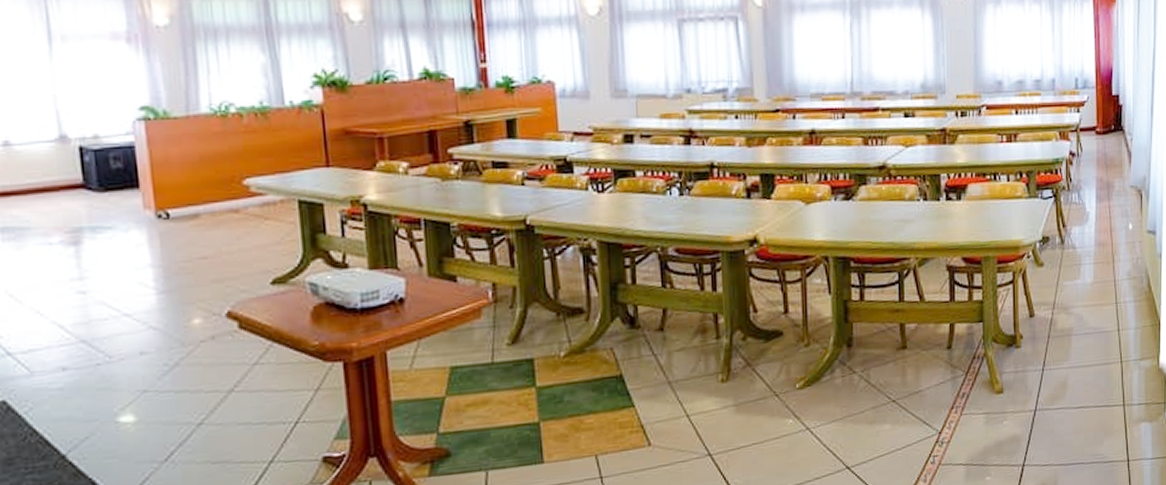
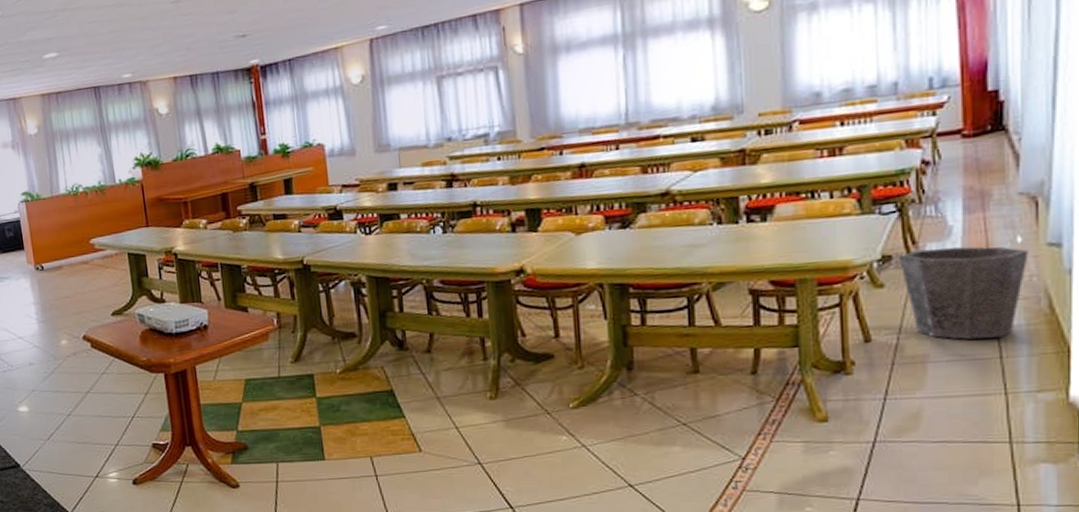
waste bin: none [1054,231,1136,314] -> present [899,246,1029,340]

